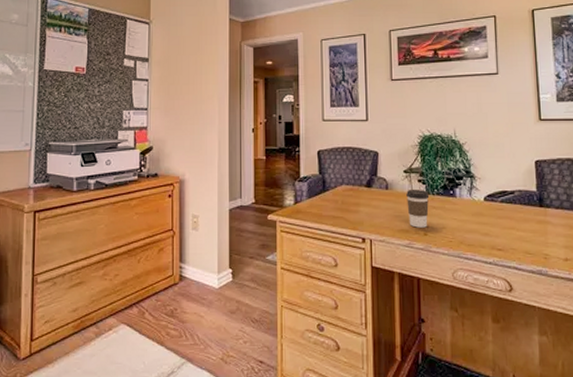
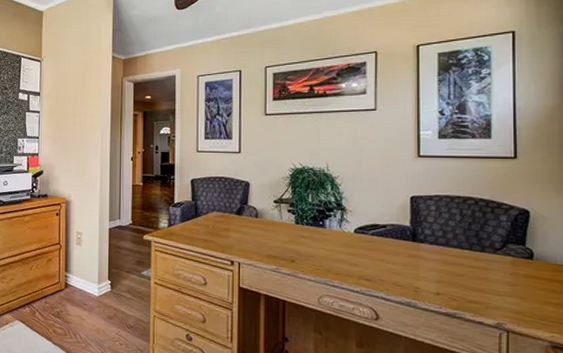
coffee cup: present [406,190,430,228] -> none [276,219,299,255]

